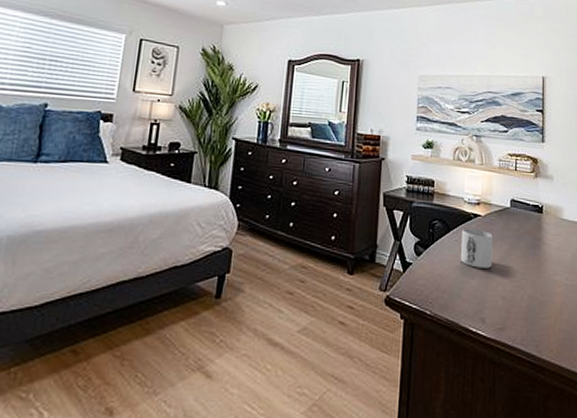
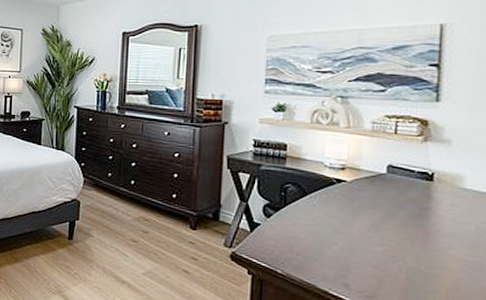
mug: present [460,228,493,268] -> none [318,193,361,236]

